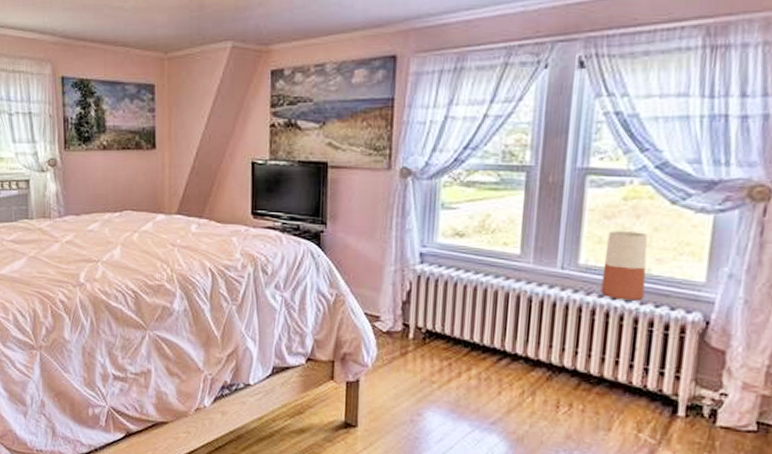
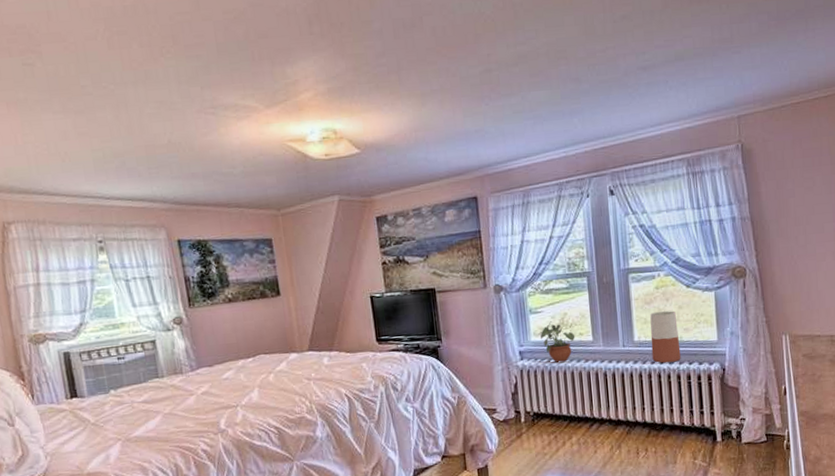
potted plant: none [448,222,497,275] -> present [538,321,575,363]

